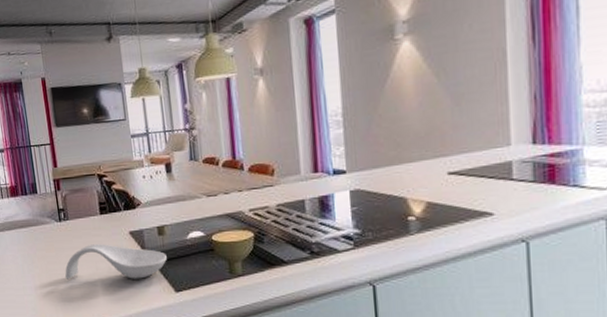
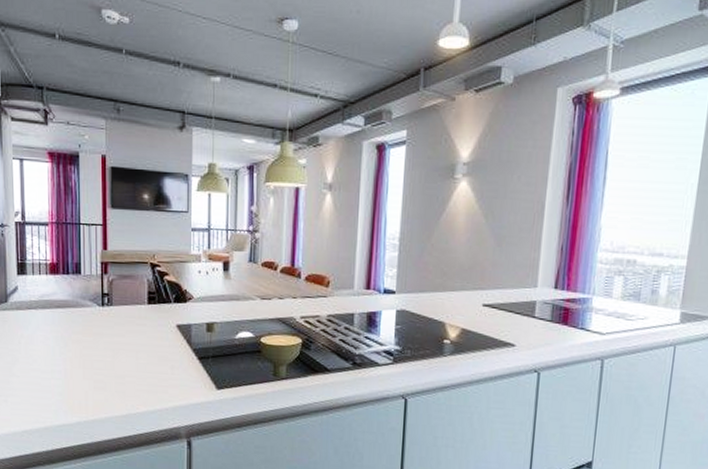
spoon rest: present [65,244,167,279] -> none [101,333,212,373]

